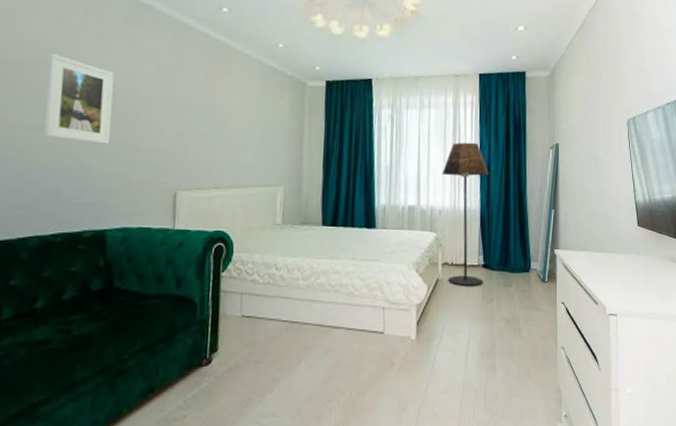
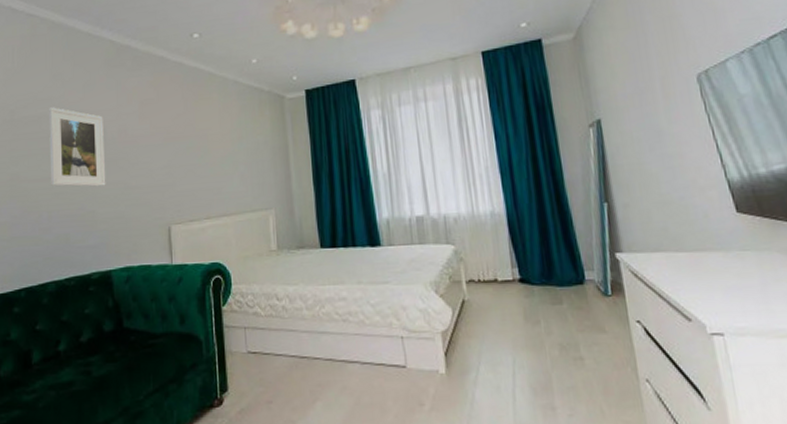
floor lamp: present [441,142,489,286] -> none [451,133,522,307]

